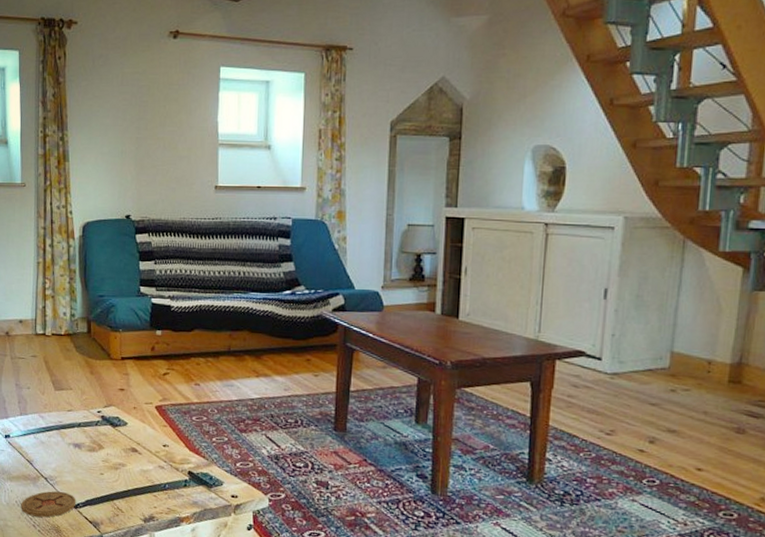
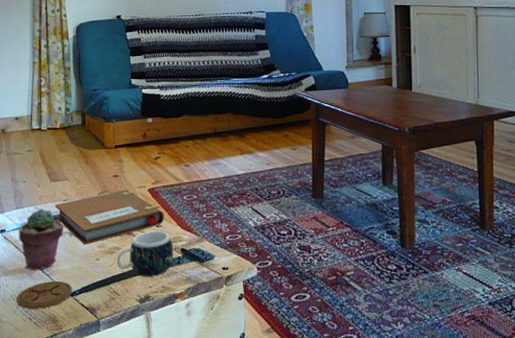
potted succulent: none [22,417,68,479] -> present [18,208,64,271]
notebook: none [59,404,172,458] -> present [54,189,164,245]
mug: none [121,450,180,498] -> present [116,230,173,277]

